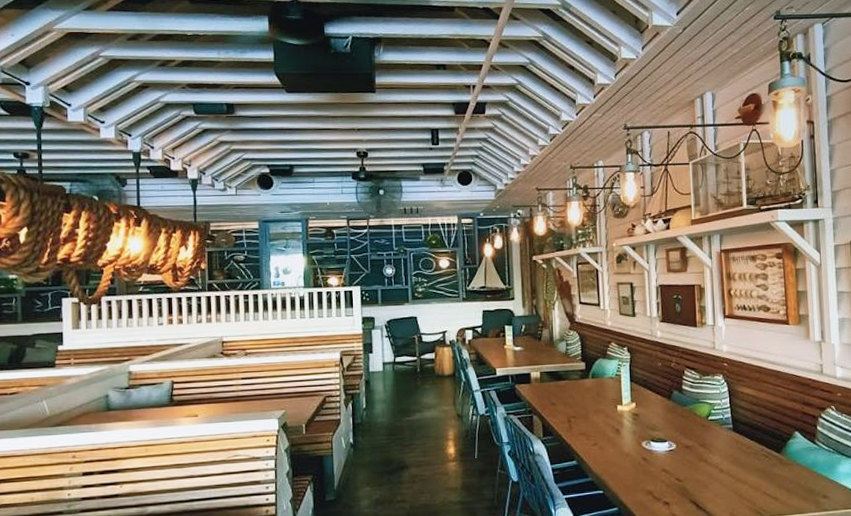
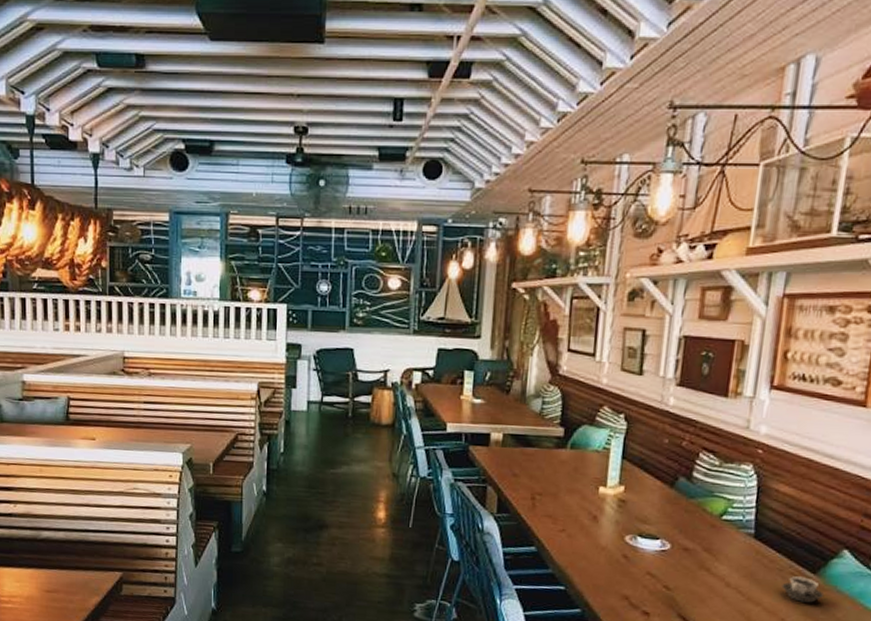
cup: none [759,457,788,477] -> present [781,576,823,603]

